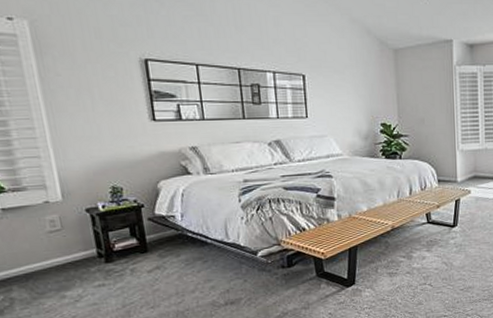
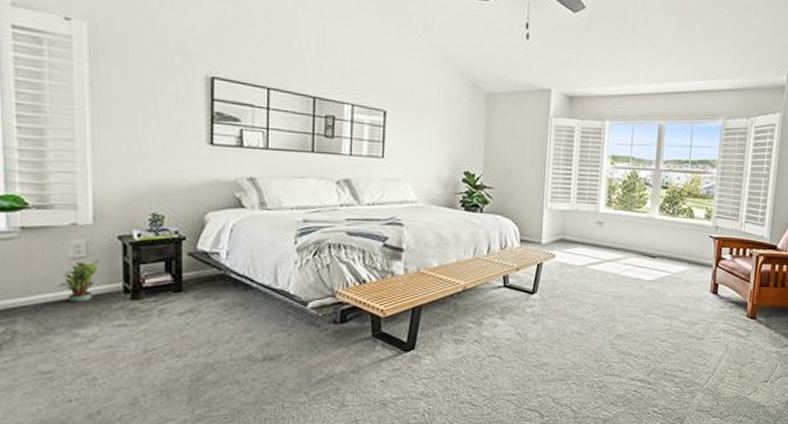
potted plant: none [41,231,73,269] -> present [57,259,99,302]

